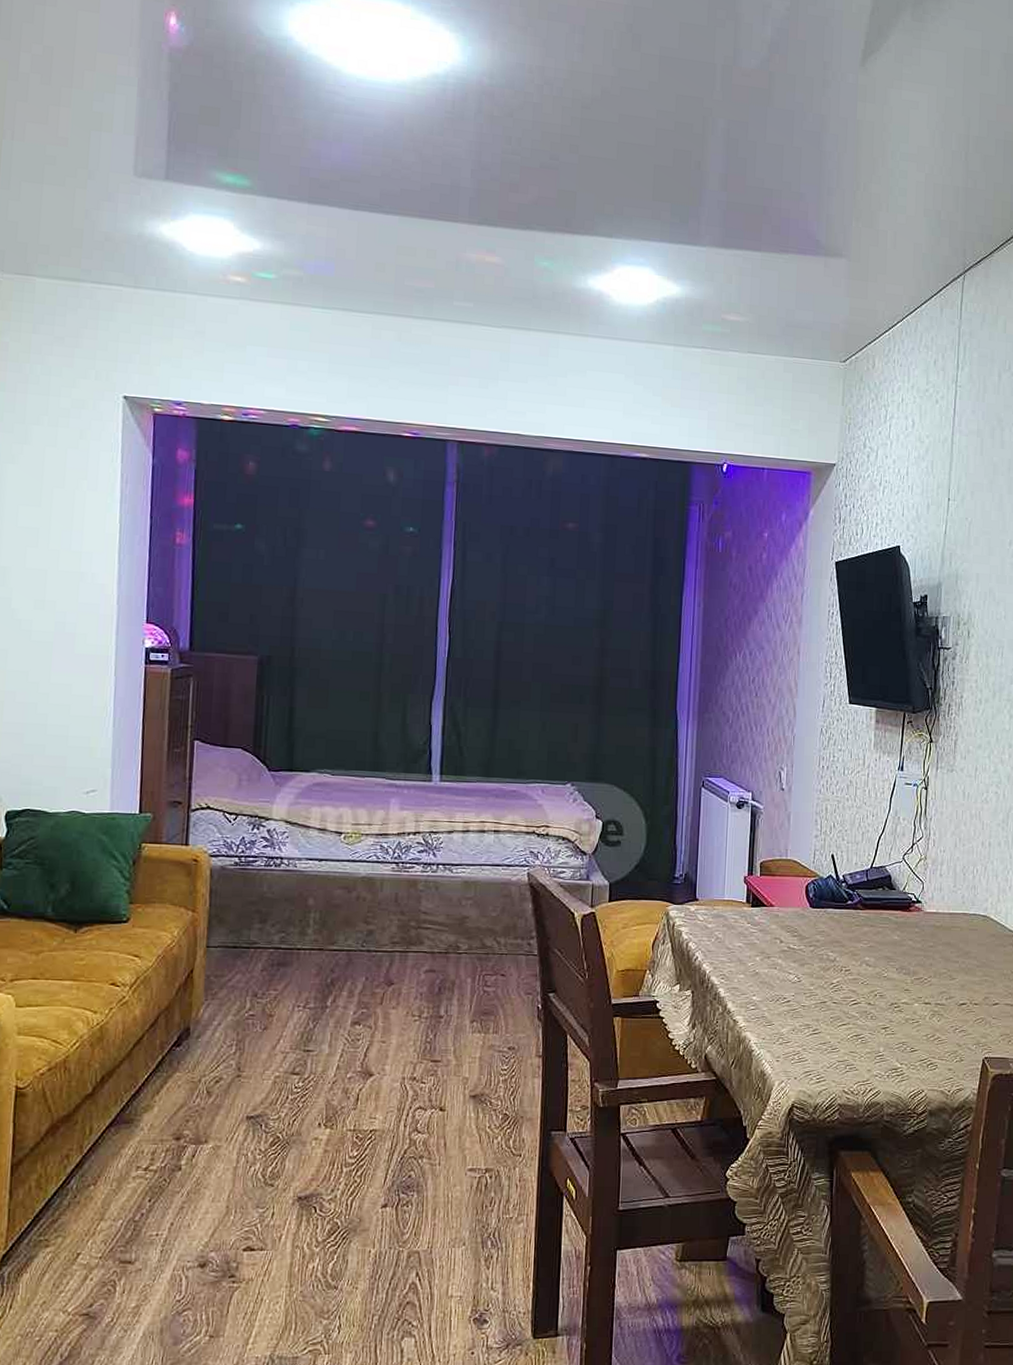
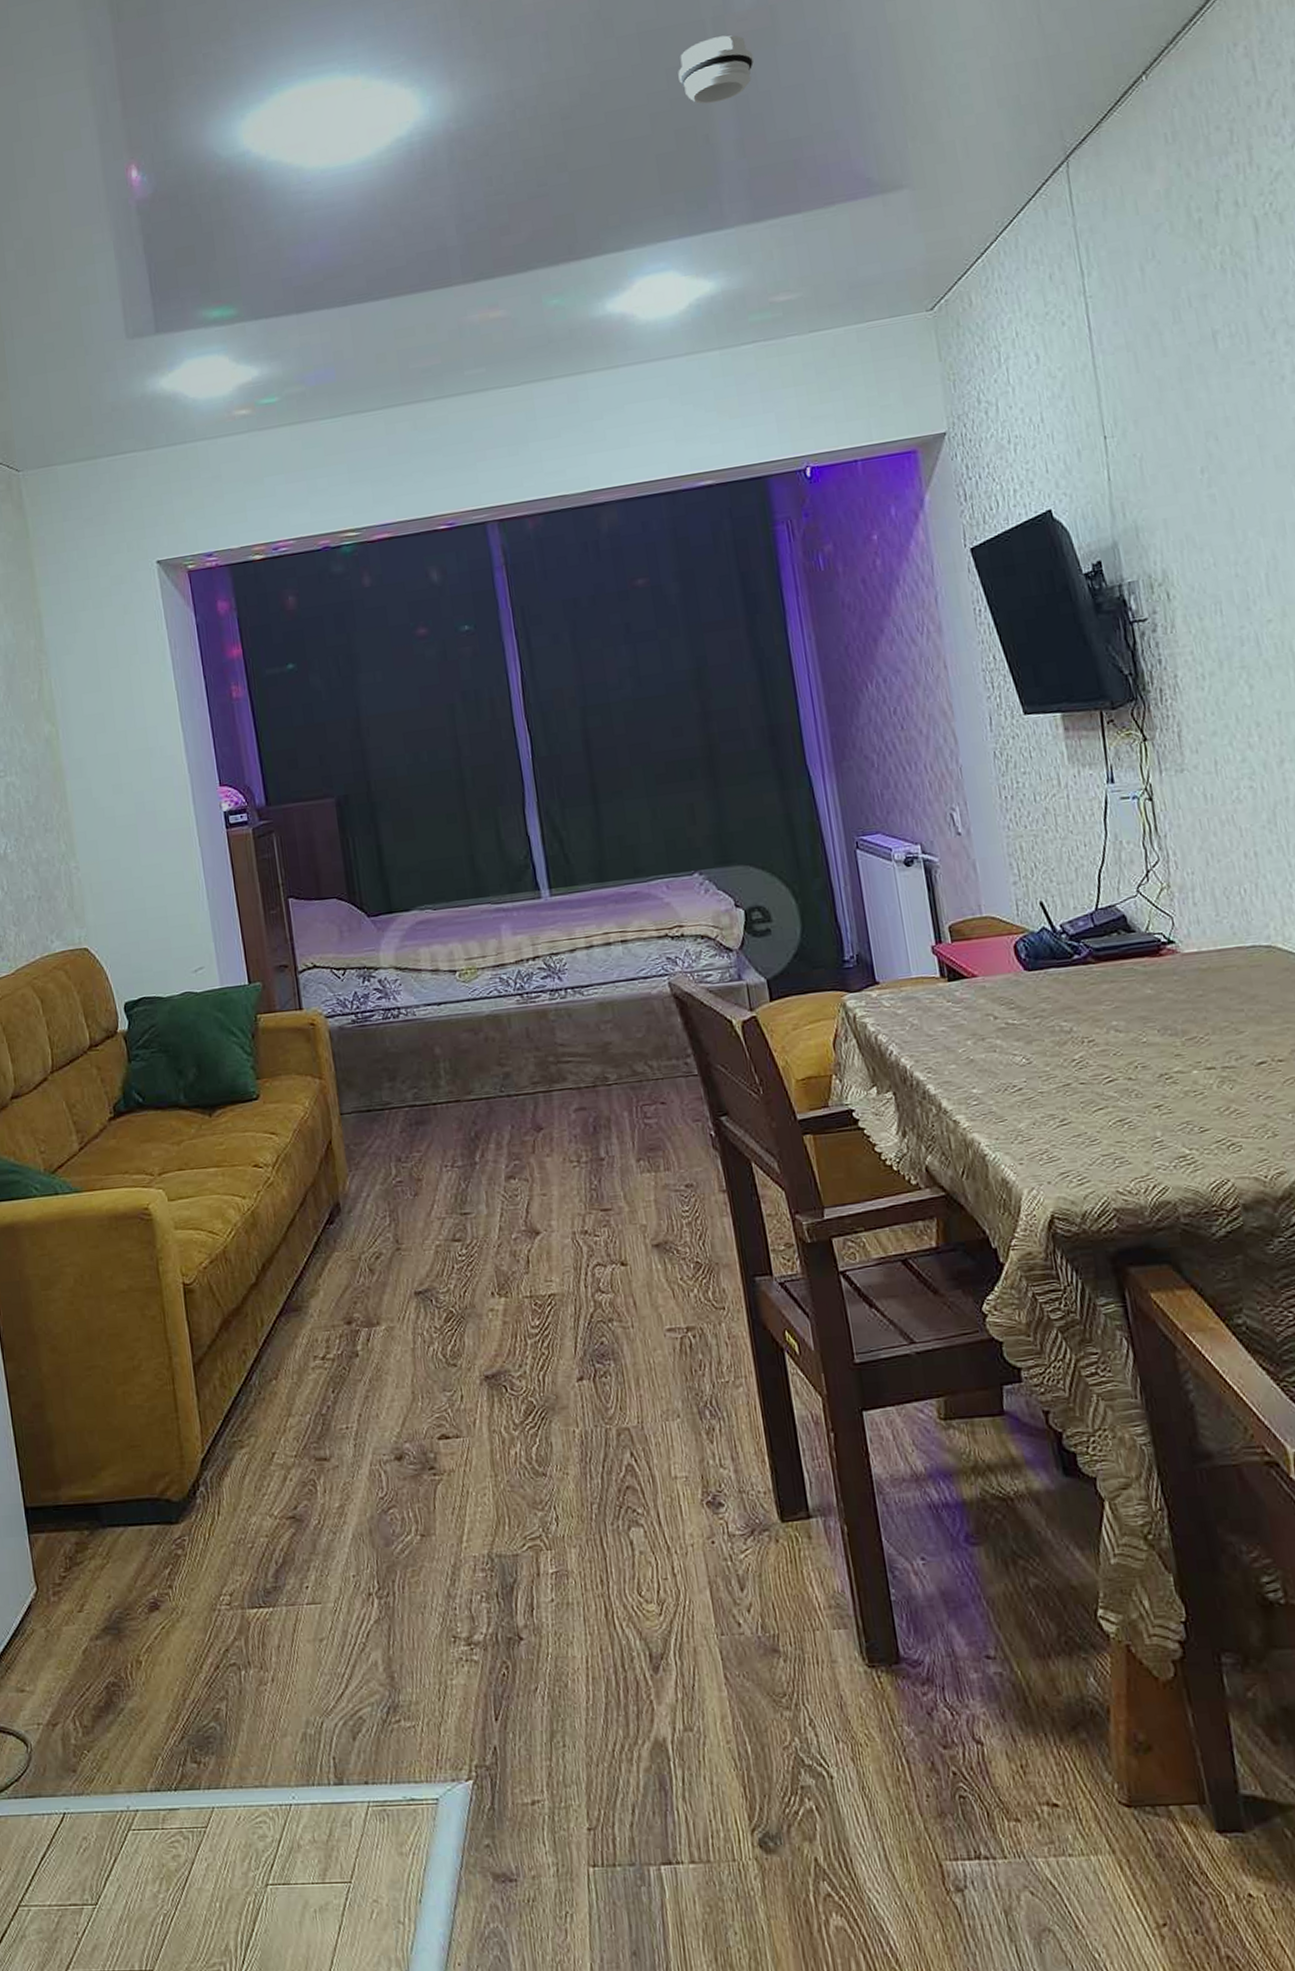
smoke detector: none [686,81,749,139] -> present [678,35,754,104]

